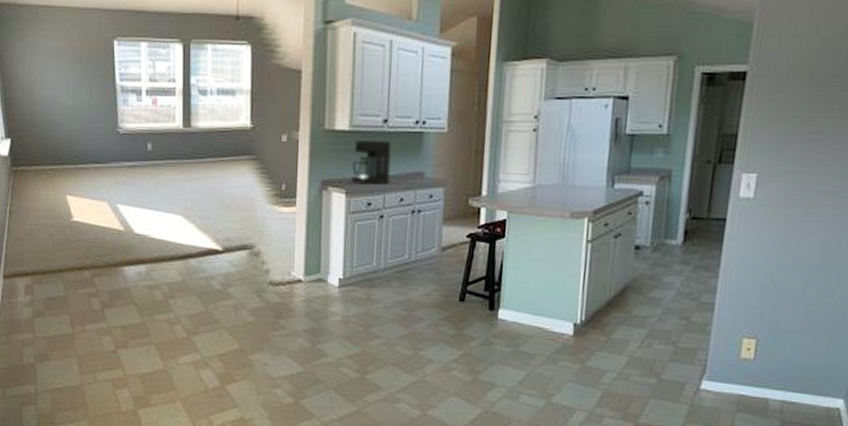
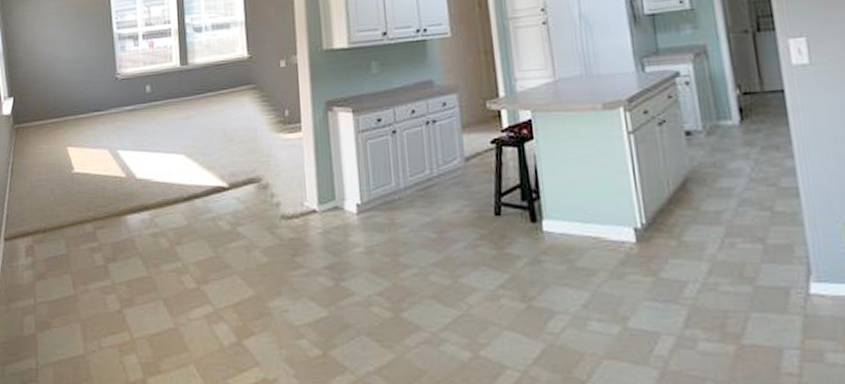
coffee maker: present [350,139,392,184] -> none [356,53,398,101]

